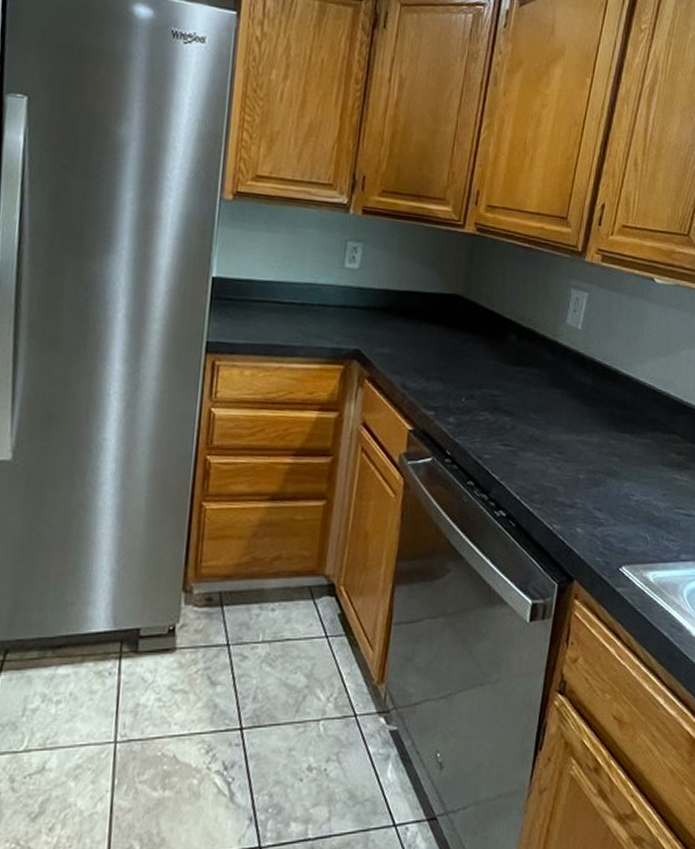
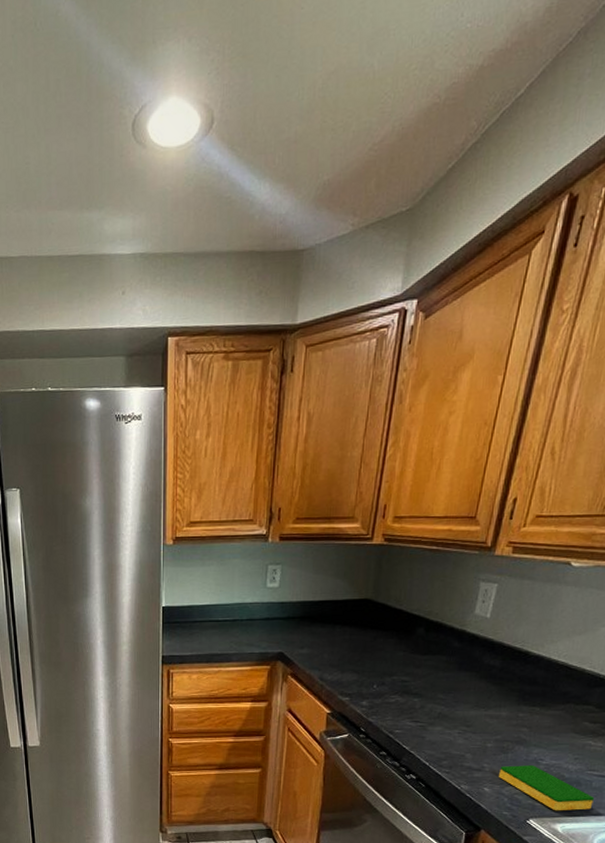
dish sponge: none [591,501,682,557] -> present [499,765,594,811]

